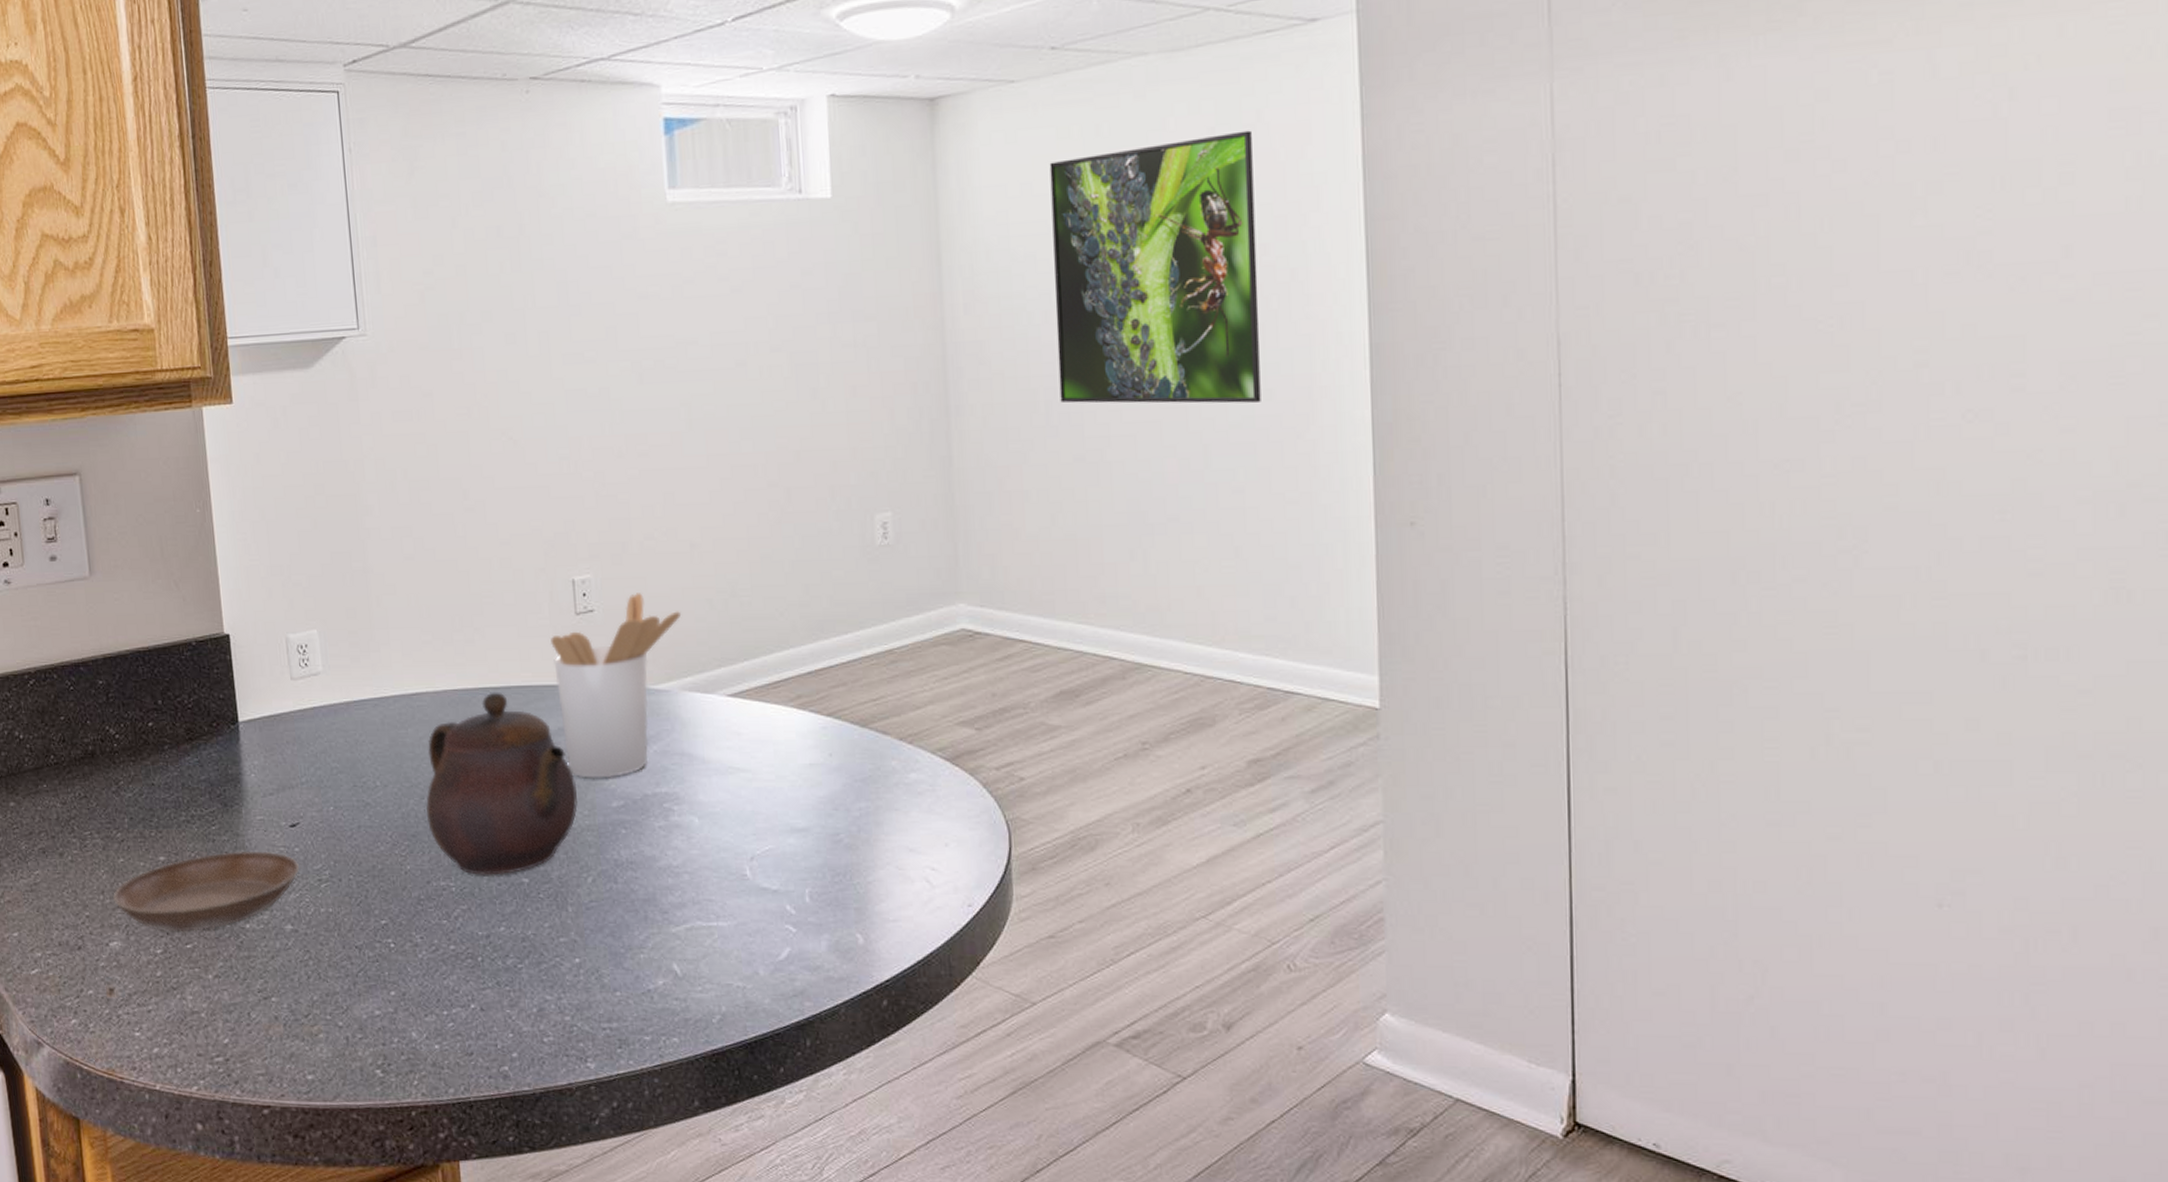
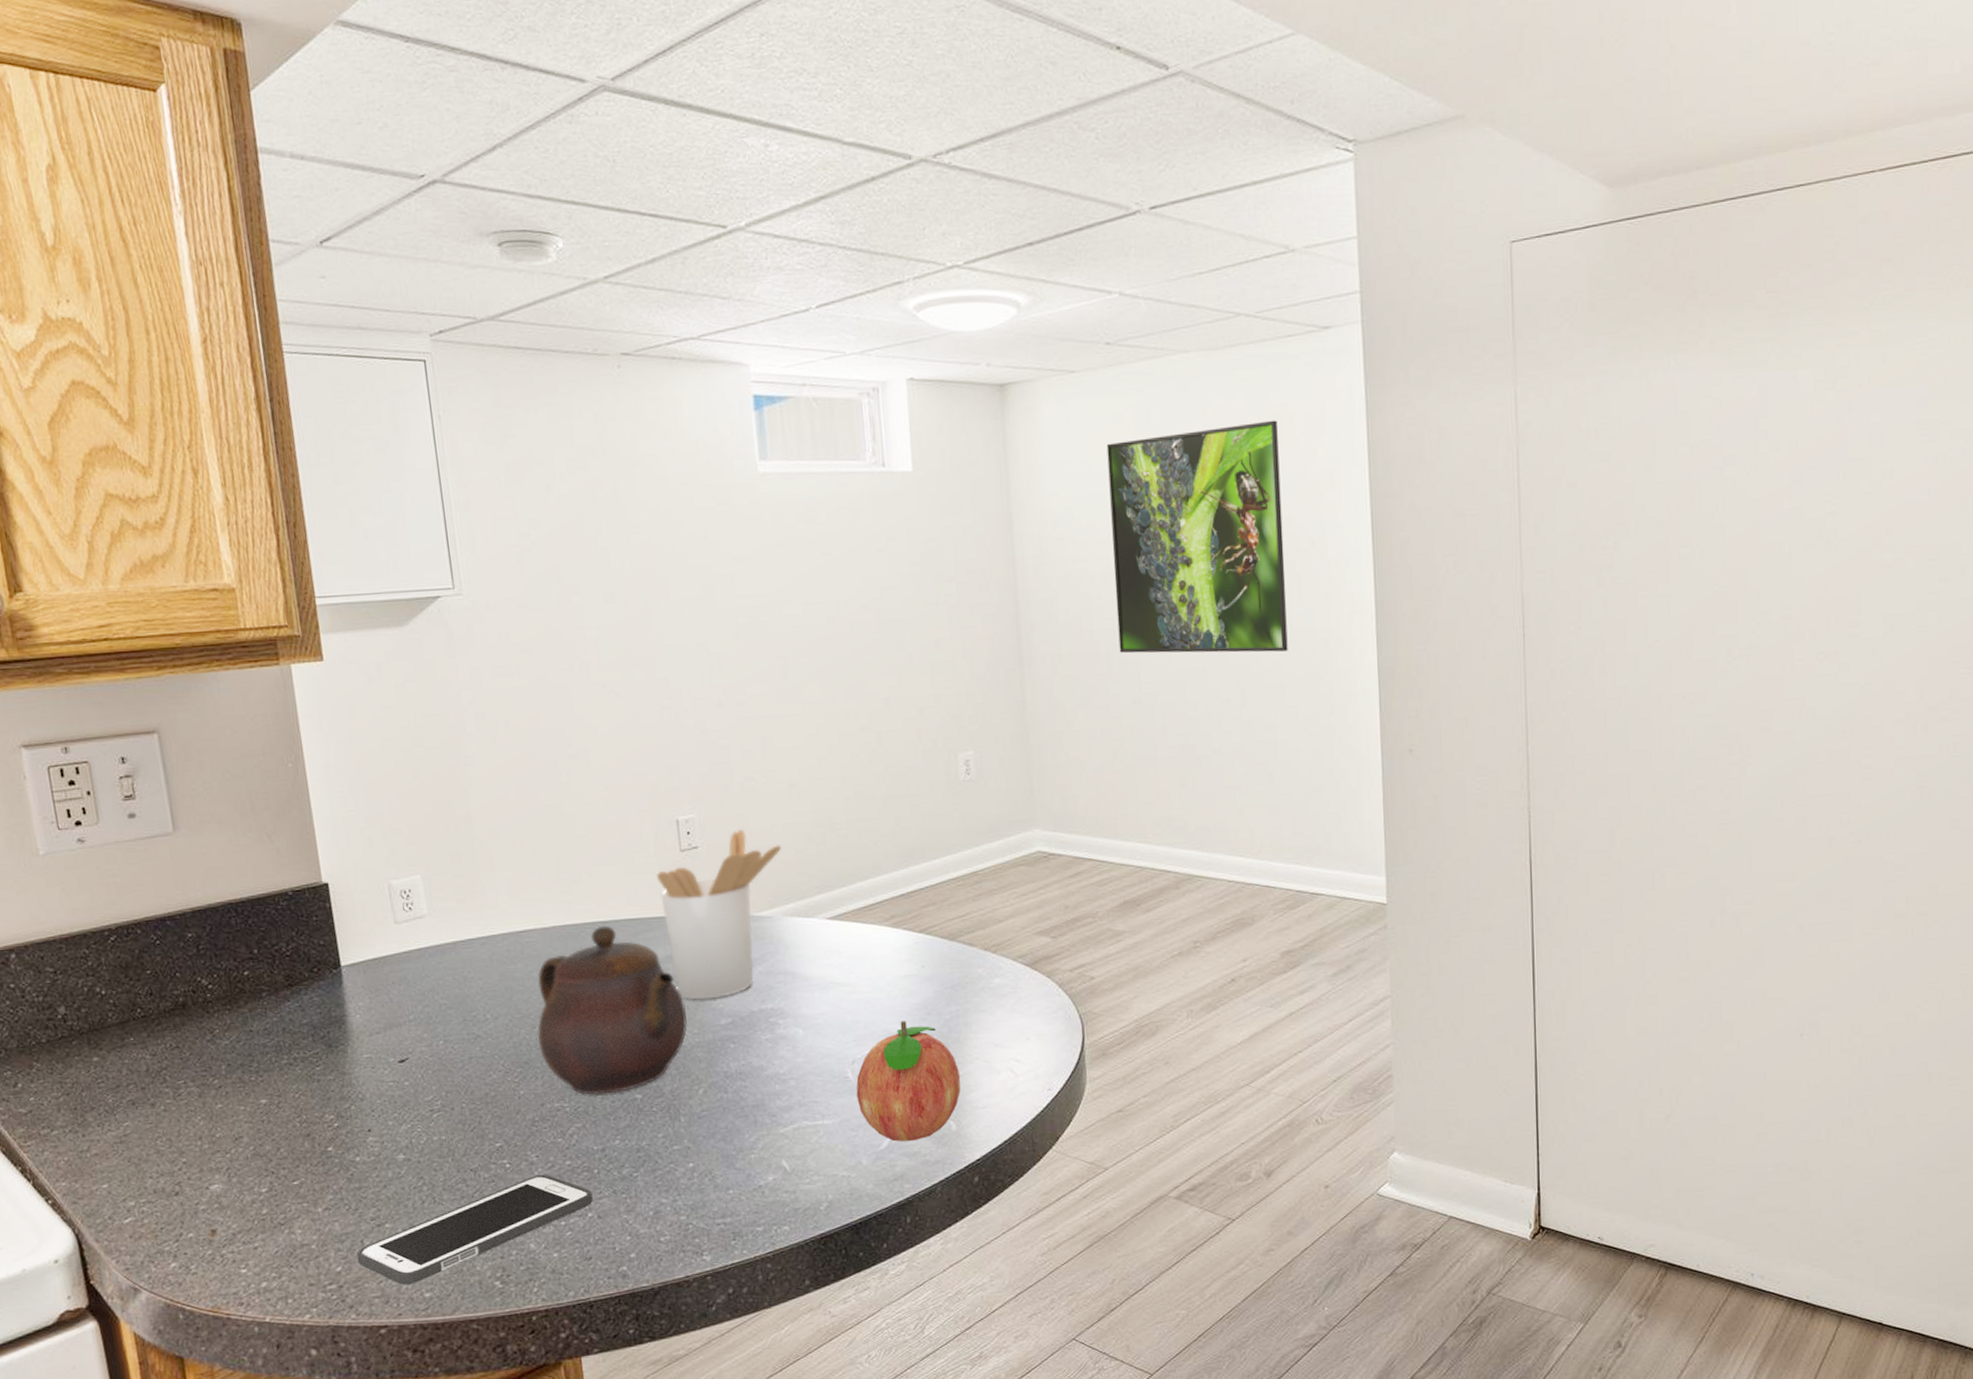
saucer: present [113,851,299,932] -> none [212,1087,410,1170]
cell phone: none [243,957,476,1065] -> present [356,1174,593,1285]
fruit: none [754,815,869,954] -> present [856,1020,961,1142]

